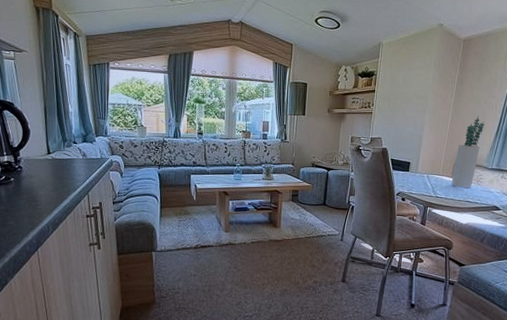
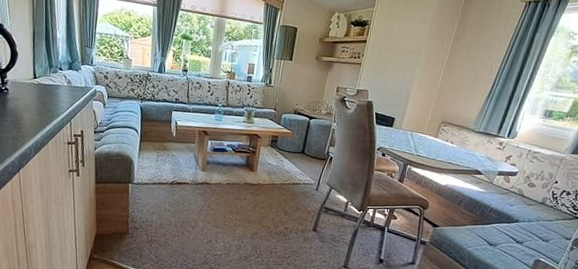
vase: present [451,116,484,189] -> none [435,76,477,150]

